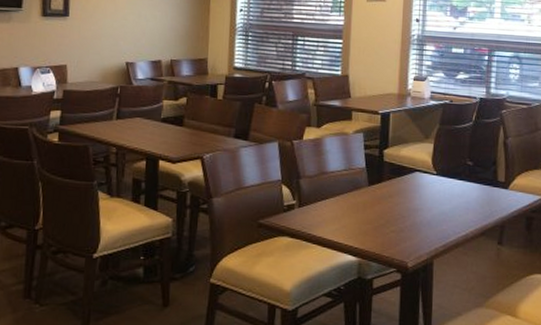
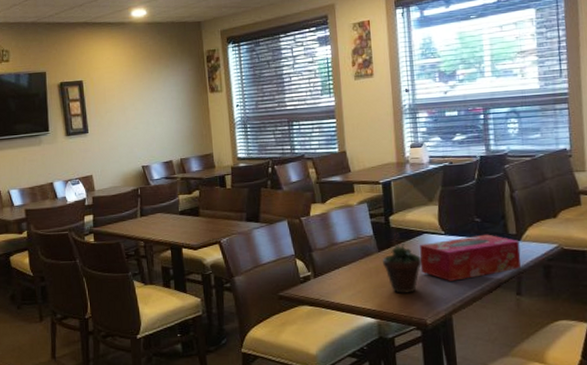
succulent plant: none [371,168,410,233] -> present [383,233,422,294]
tissue box: none [409,178,507,224] -> present [420,234,521,281]

